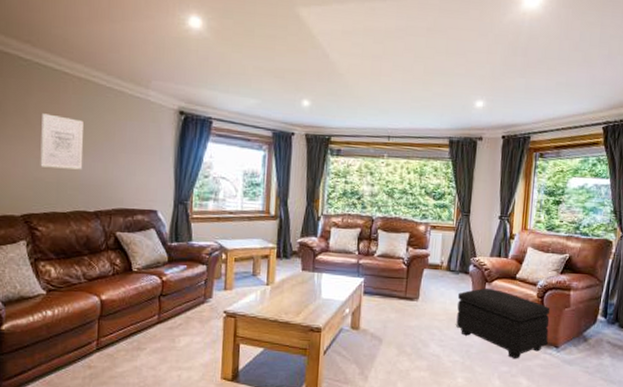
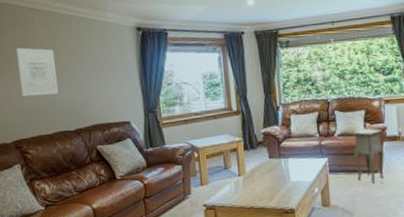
side table: none [391,252,425,313] -> present [353,128,384,184]

